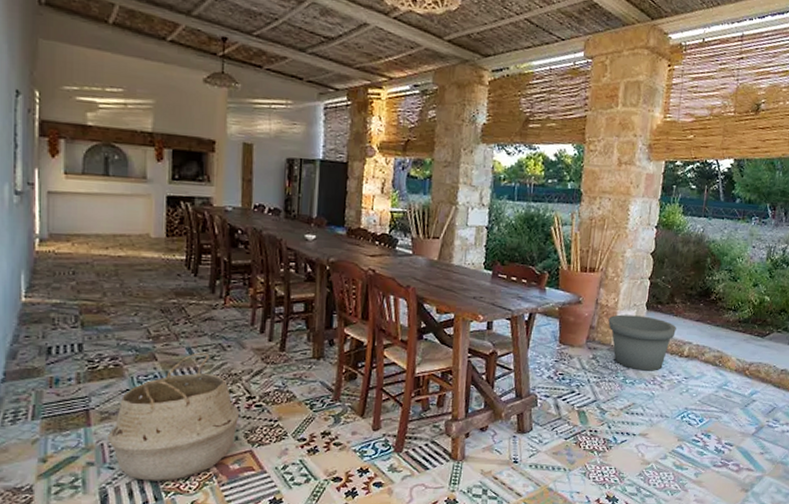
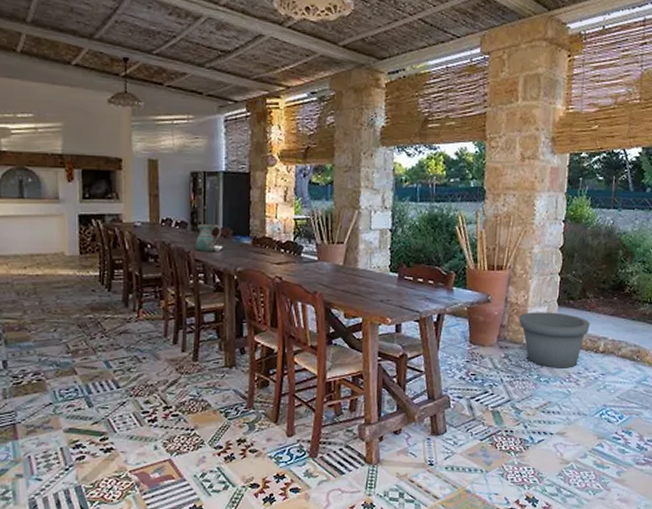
woven basket: present [108,352,240,481] -> none [34,365,158,491]
ceramic pitcher: none [288,212,316,241] -> present [196,224,222,252]

